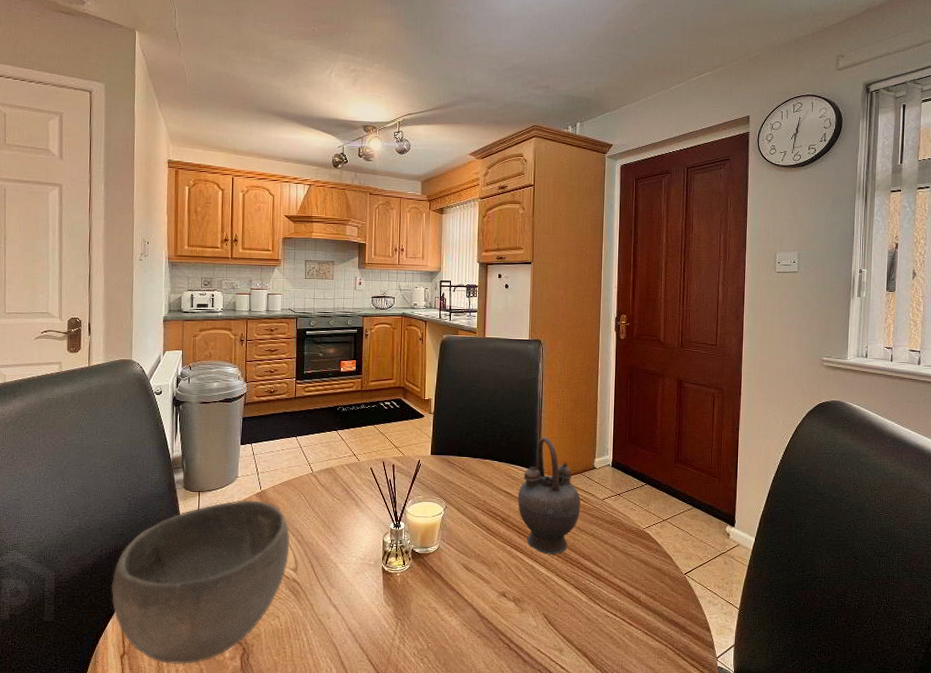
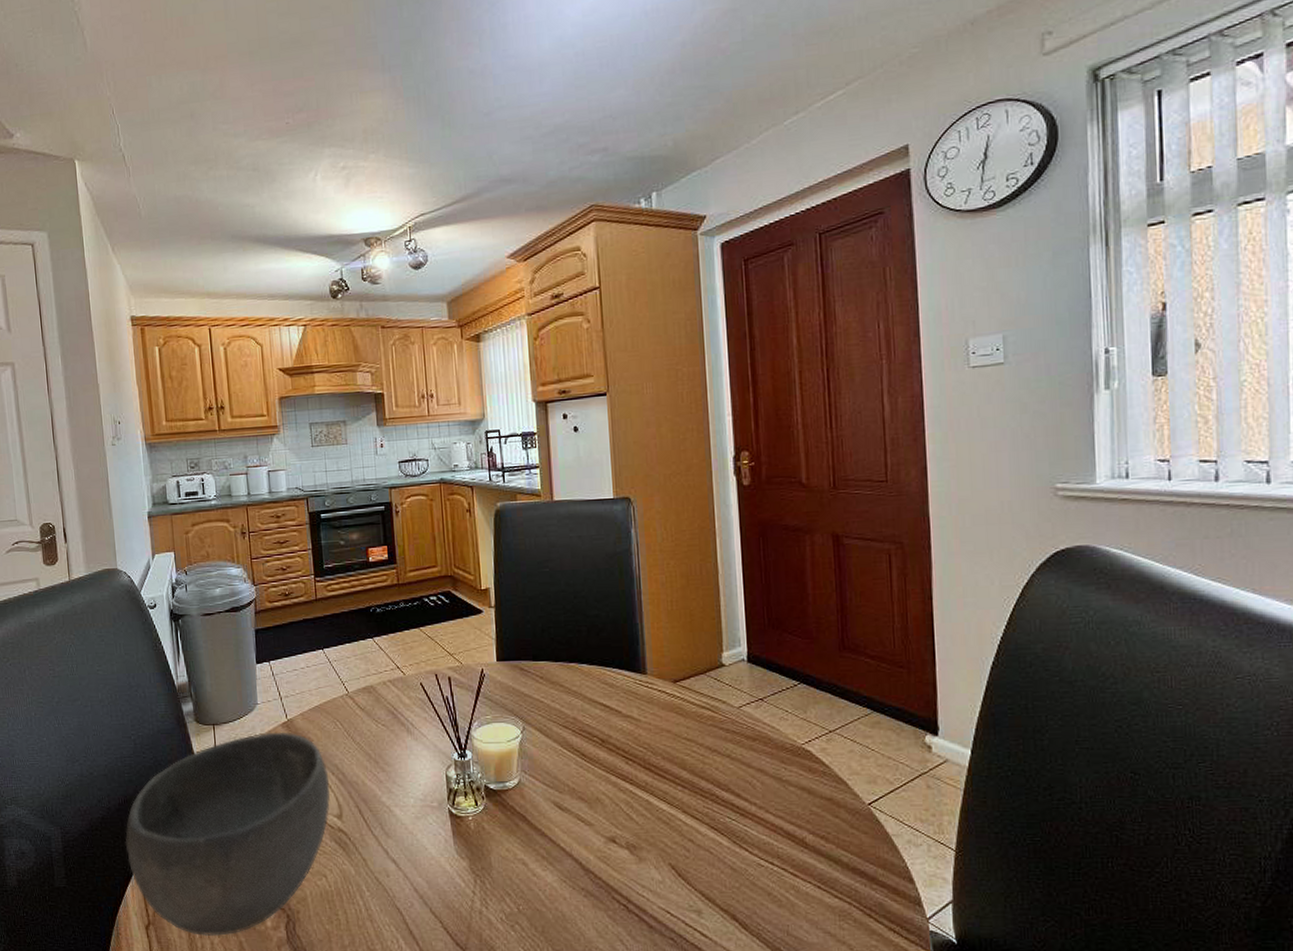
teapot: present [517,436,581,555] -> none [618,627,708,785]

